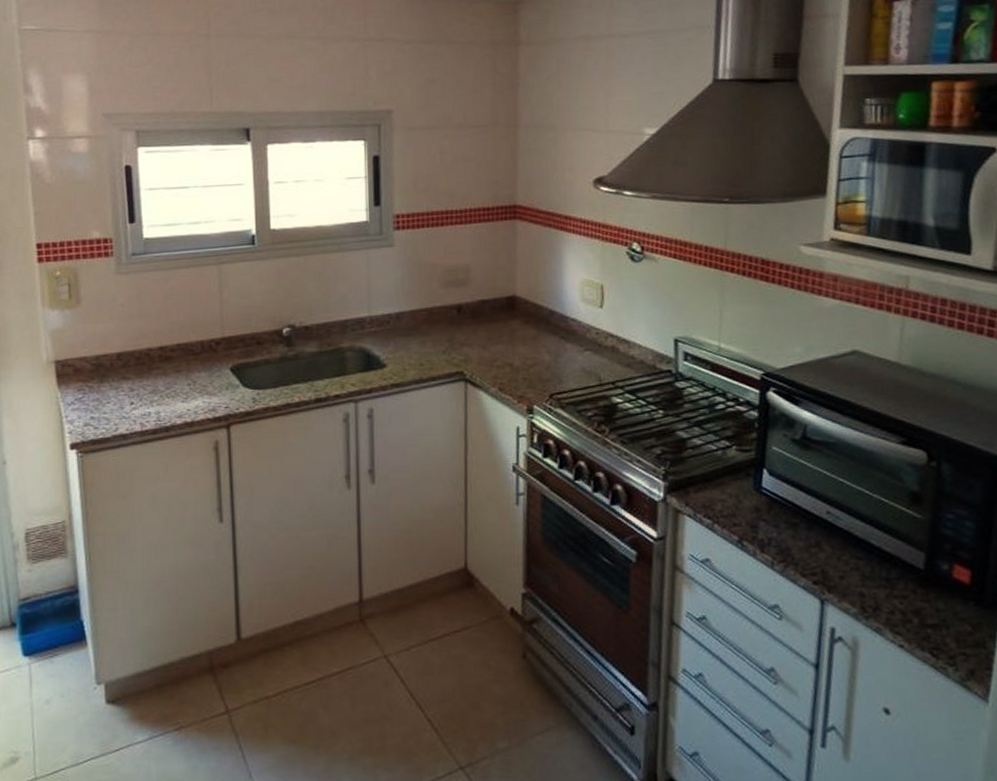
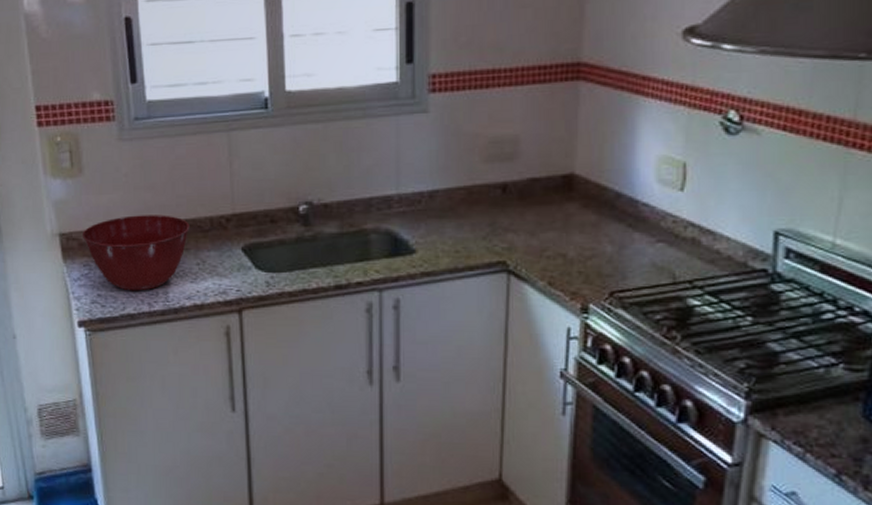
mixing bowl: none [78,340,182,413] -> present [83,215,190,291]

